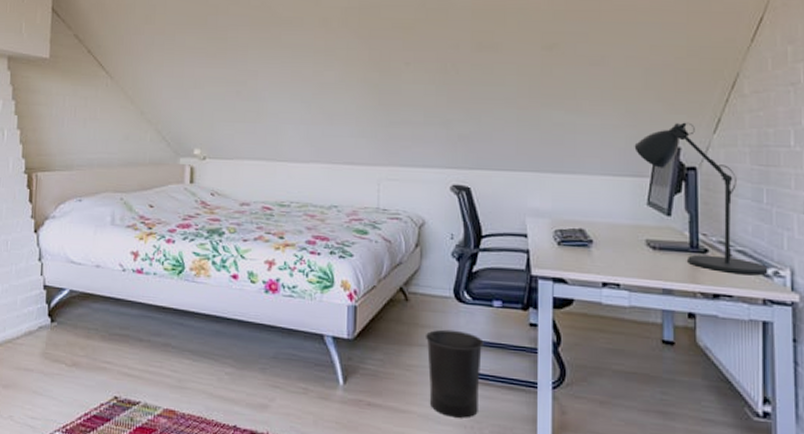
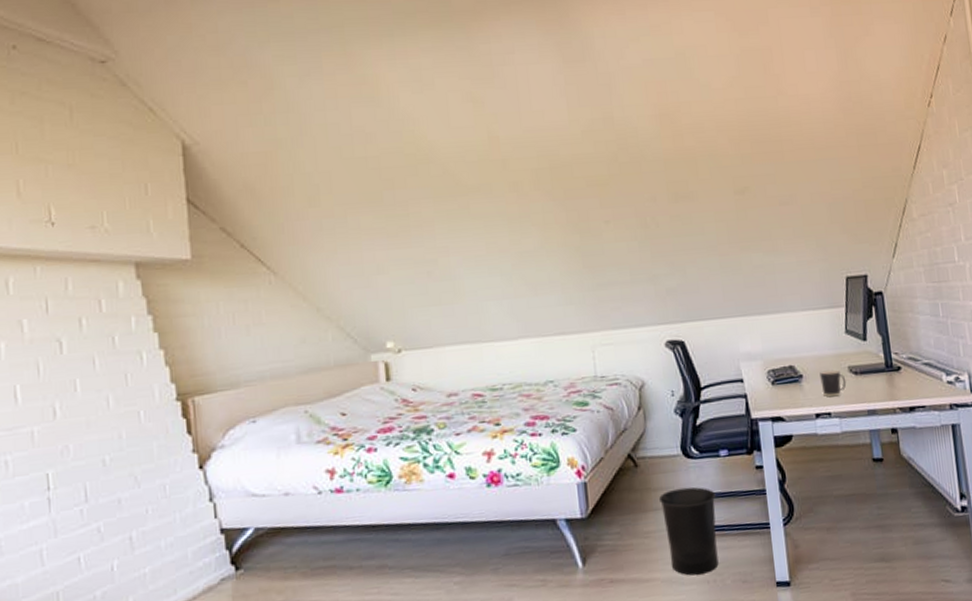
mug: none [612,240,642,269] -> present [820,369,847,397]
desk lamp: present [634,122,768,276] -> none [827,250,951,386]

